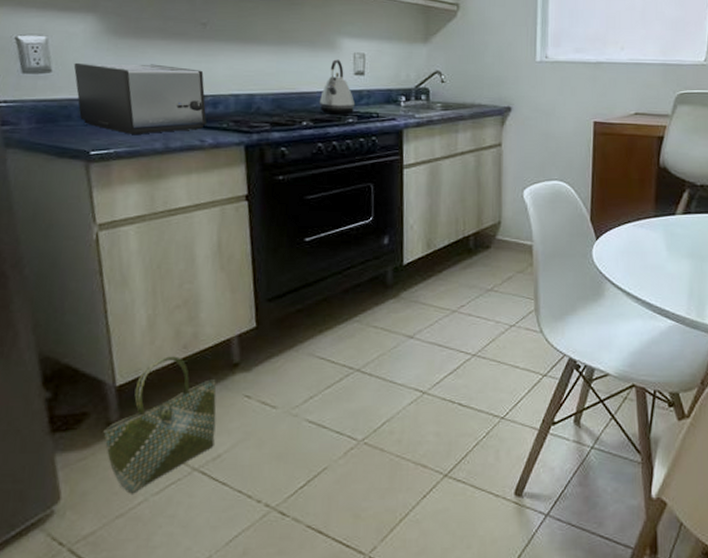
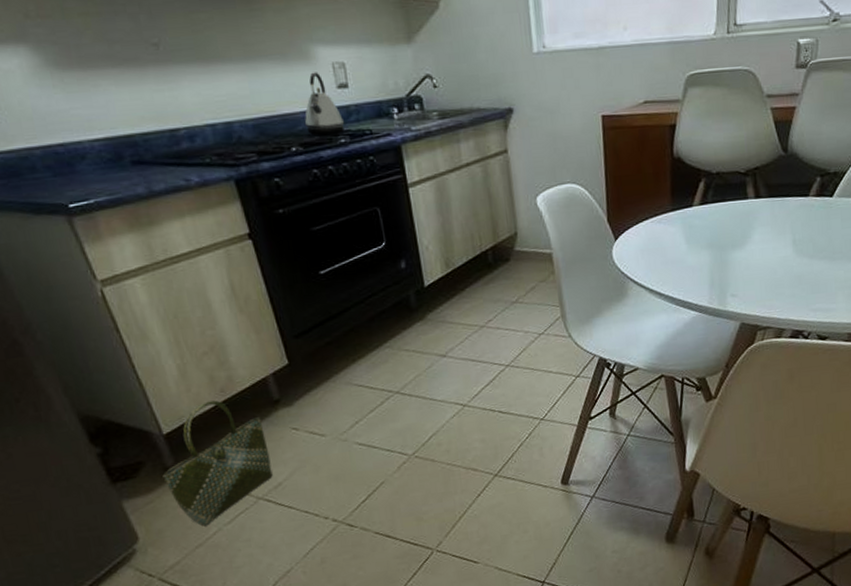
toaster: present [73,62,207,134] -> none [20,98,187,181]

